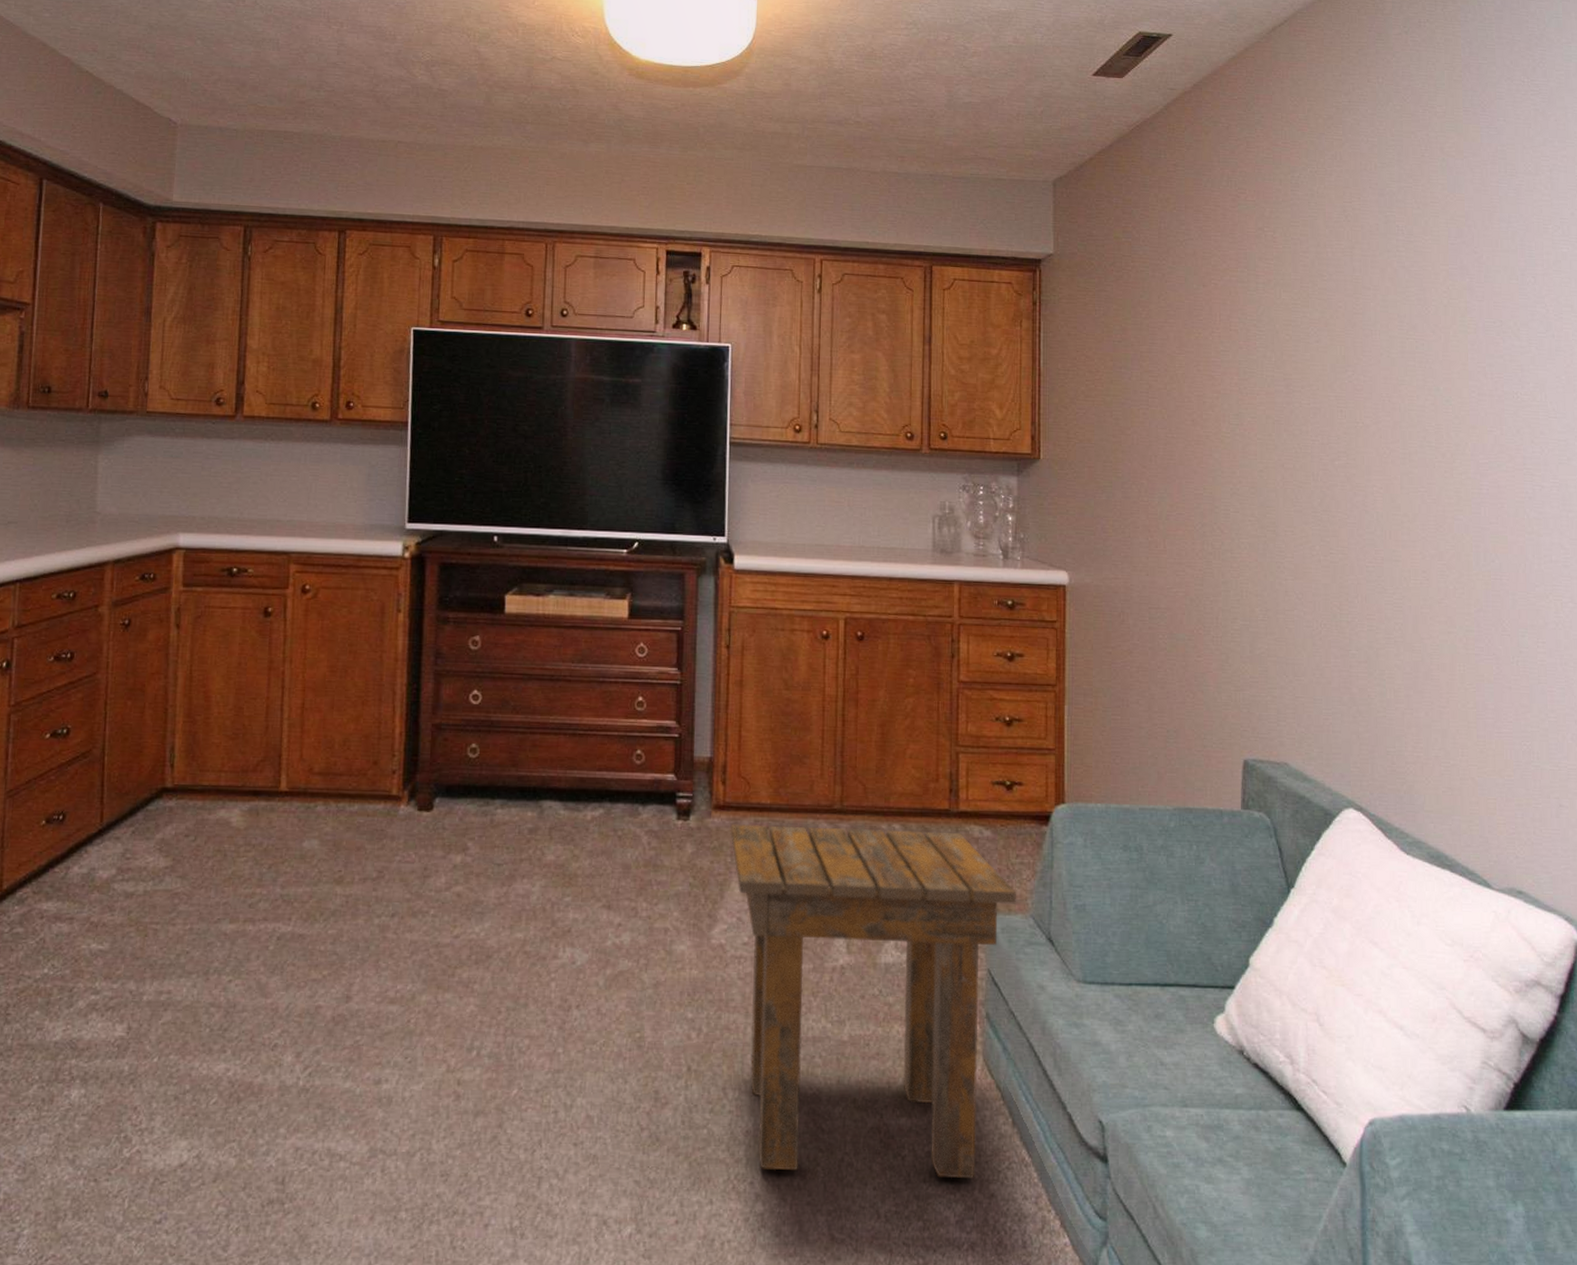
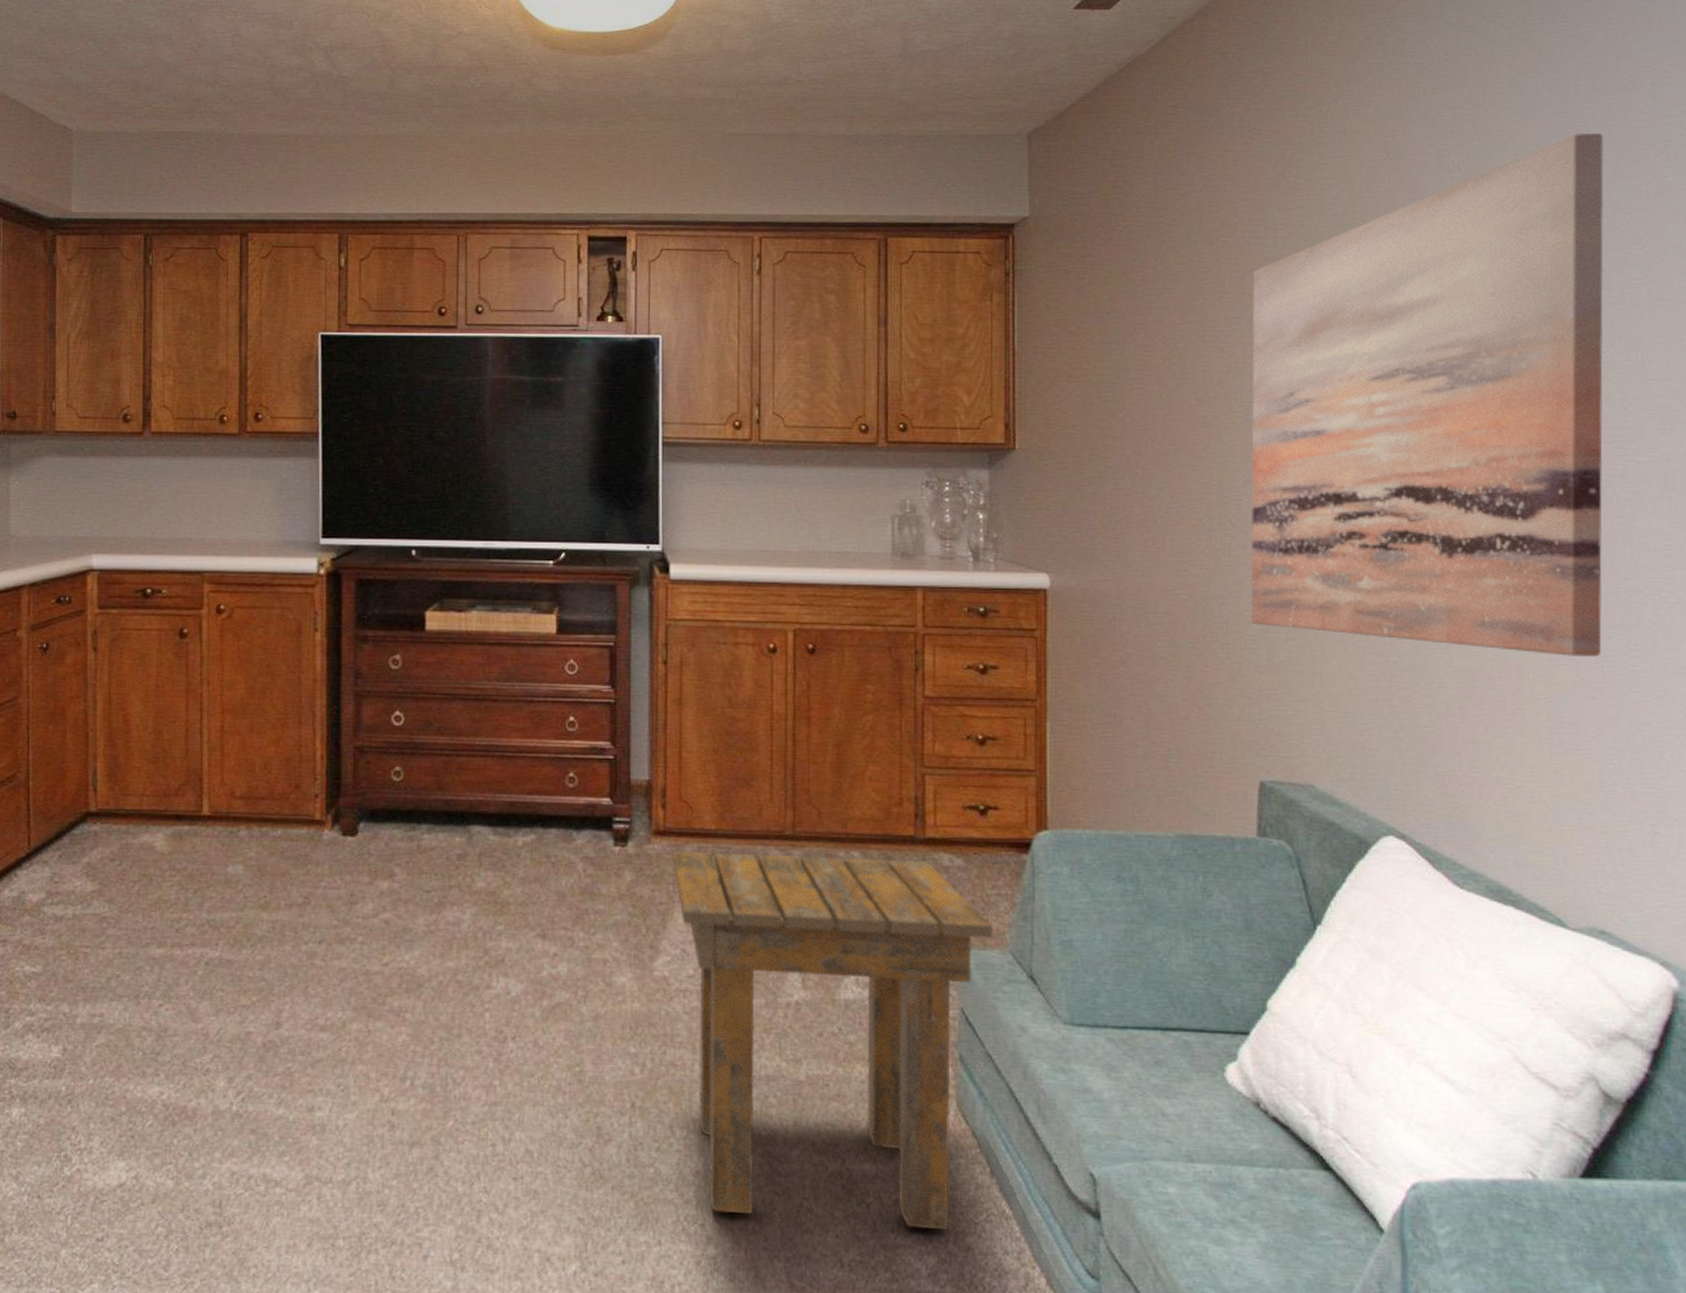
wall art: none [1236,208,1517,653] -> present [1250,132,1604,658]

